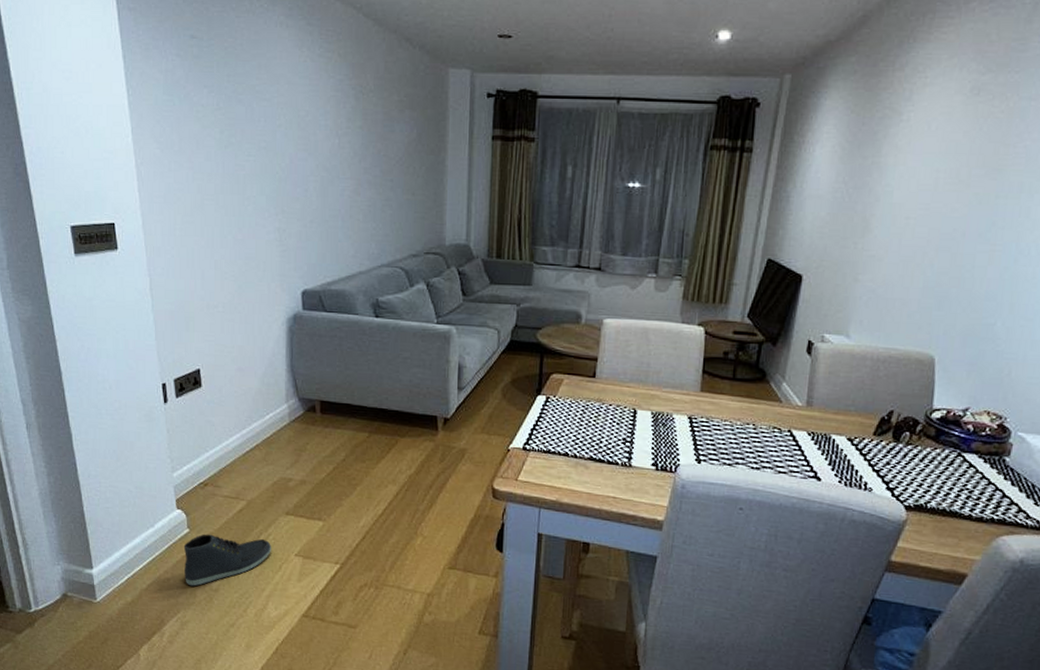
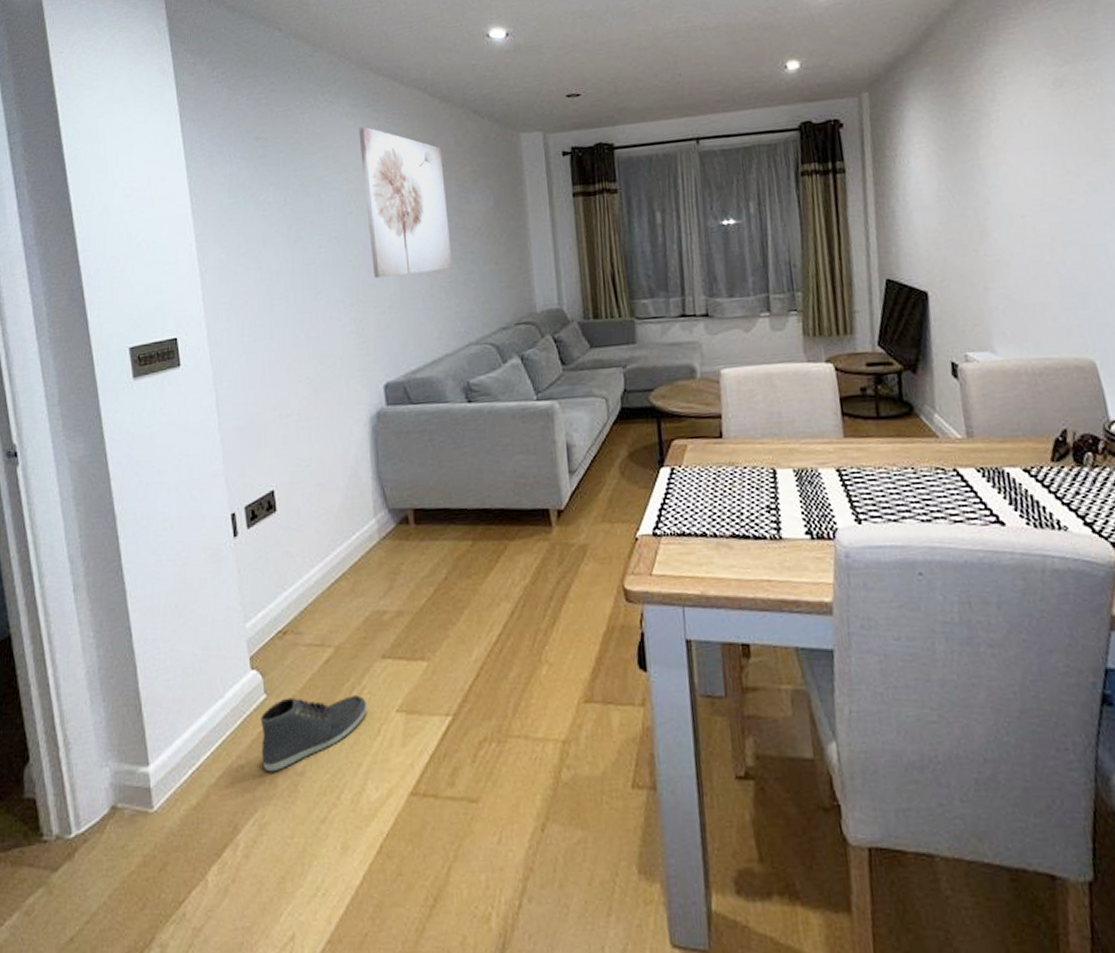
wall art: none [292,39,373,194] -> present [358,126,453,279]

